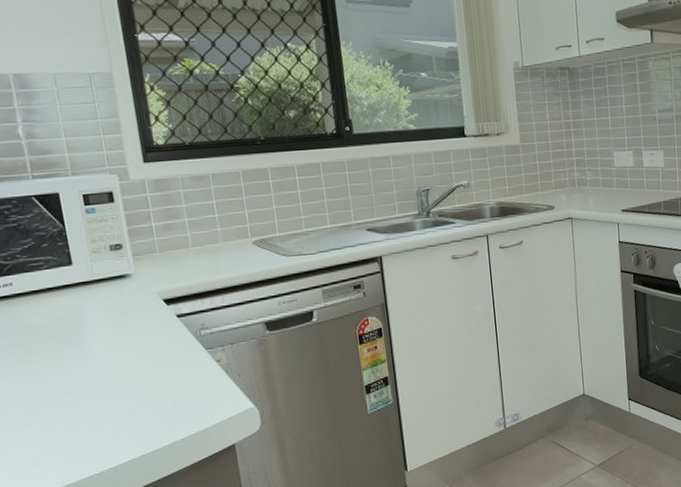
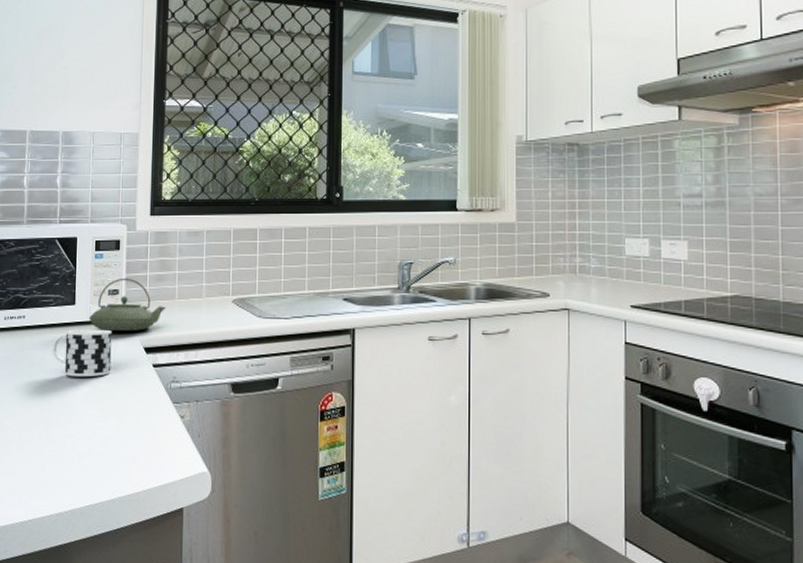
cup: none [53,287,130,340] -> present [52,329,112,378]
teapot: none [92,230,180,288] -> present [89,277,166,331]

